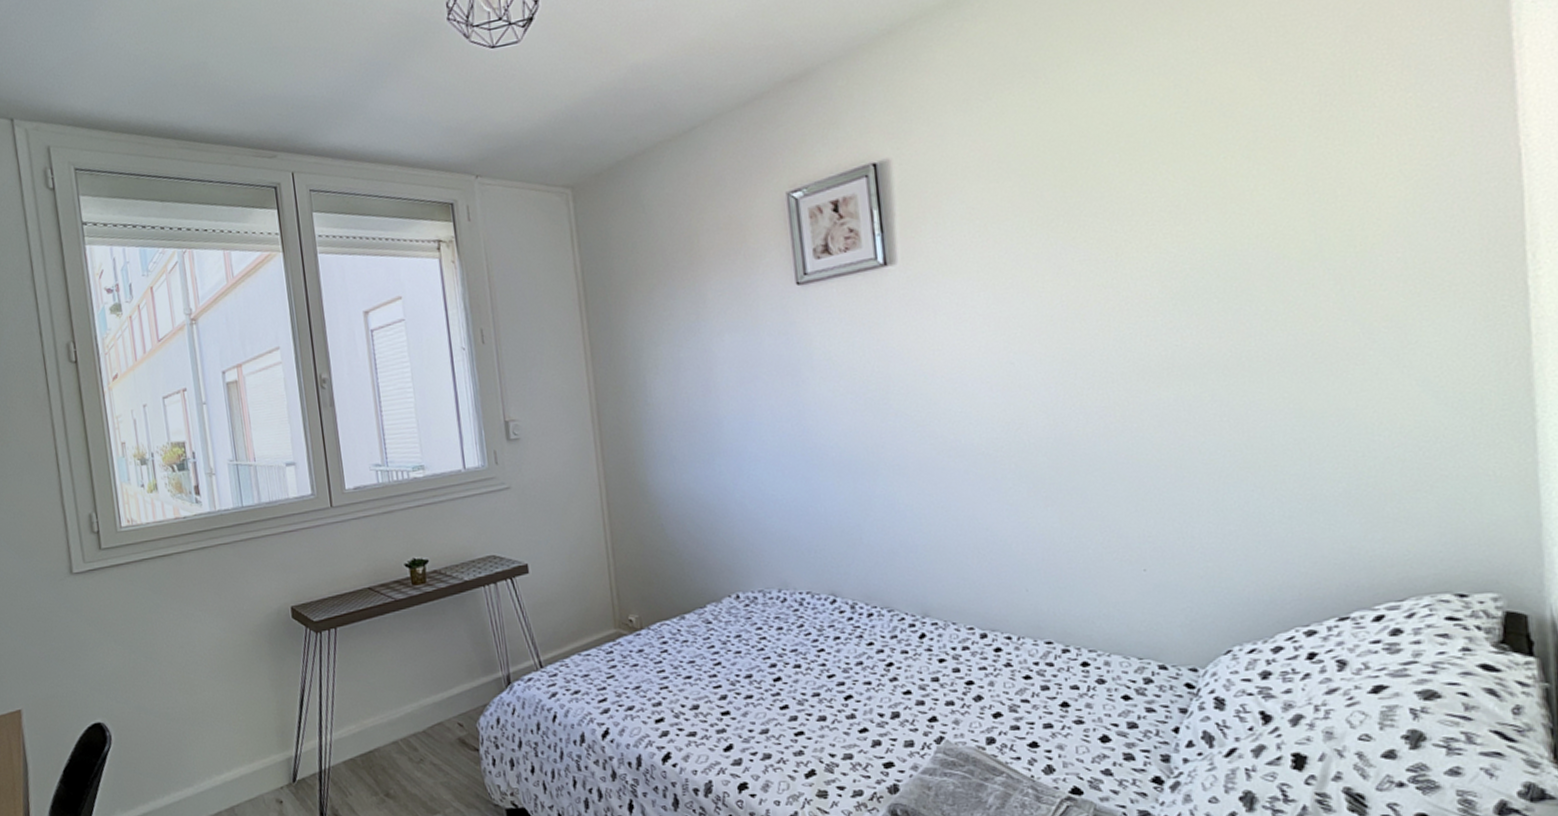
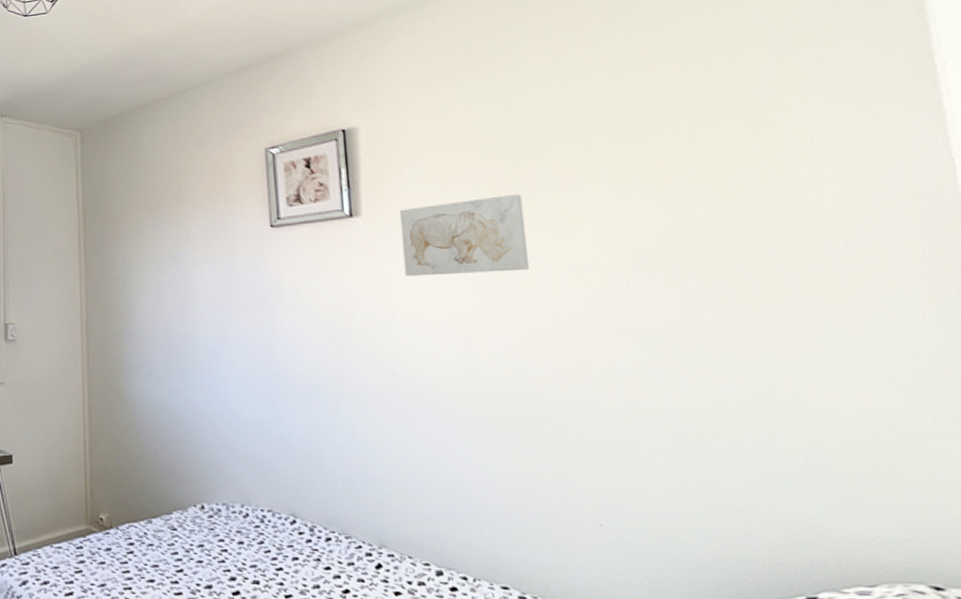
wall art: none [937,223,1078,329] -> present [399,193,530,277]

